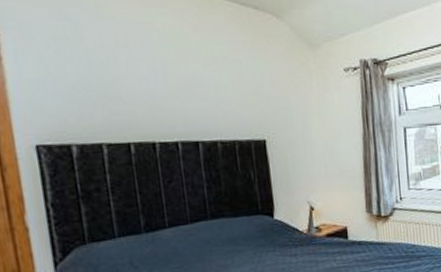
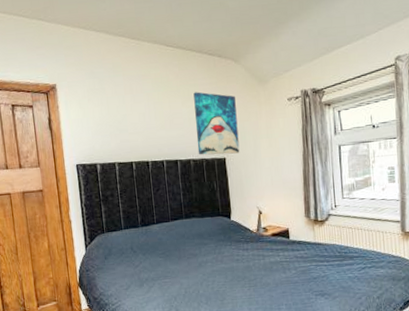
wall art: none [220,52,285,136] -> present [193,92,240,155]

